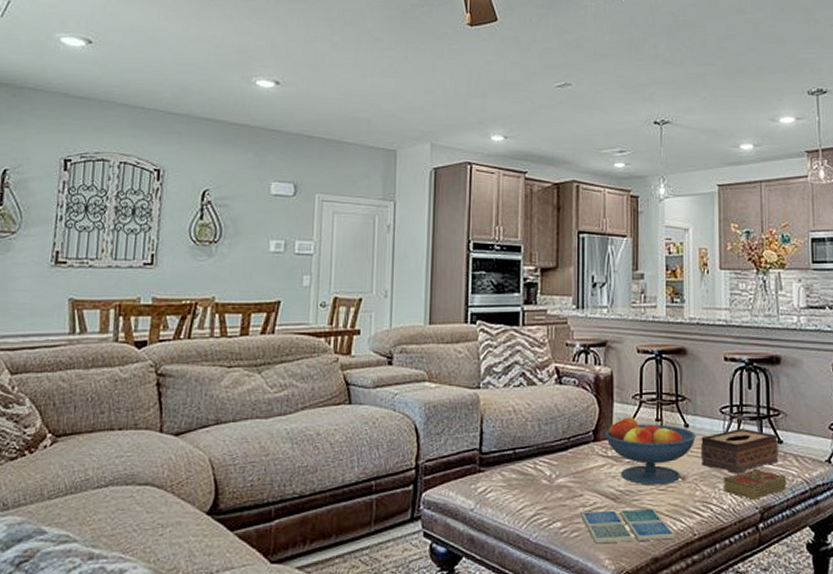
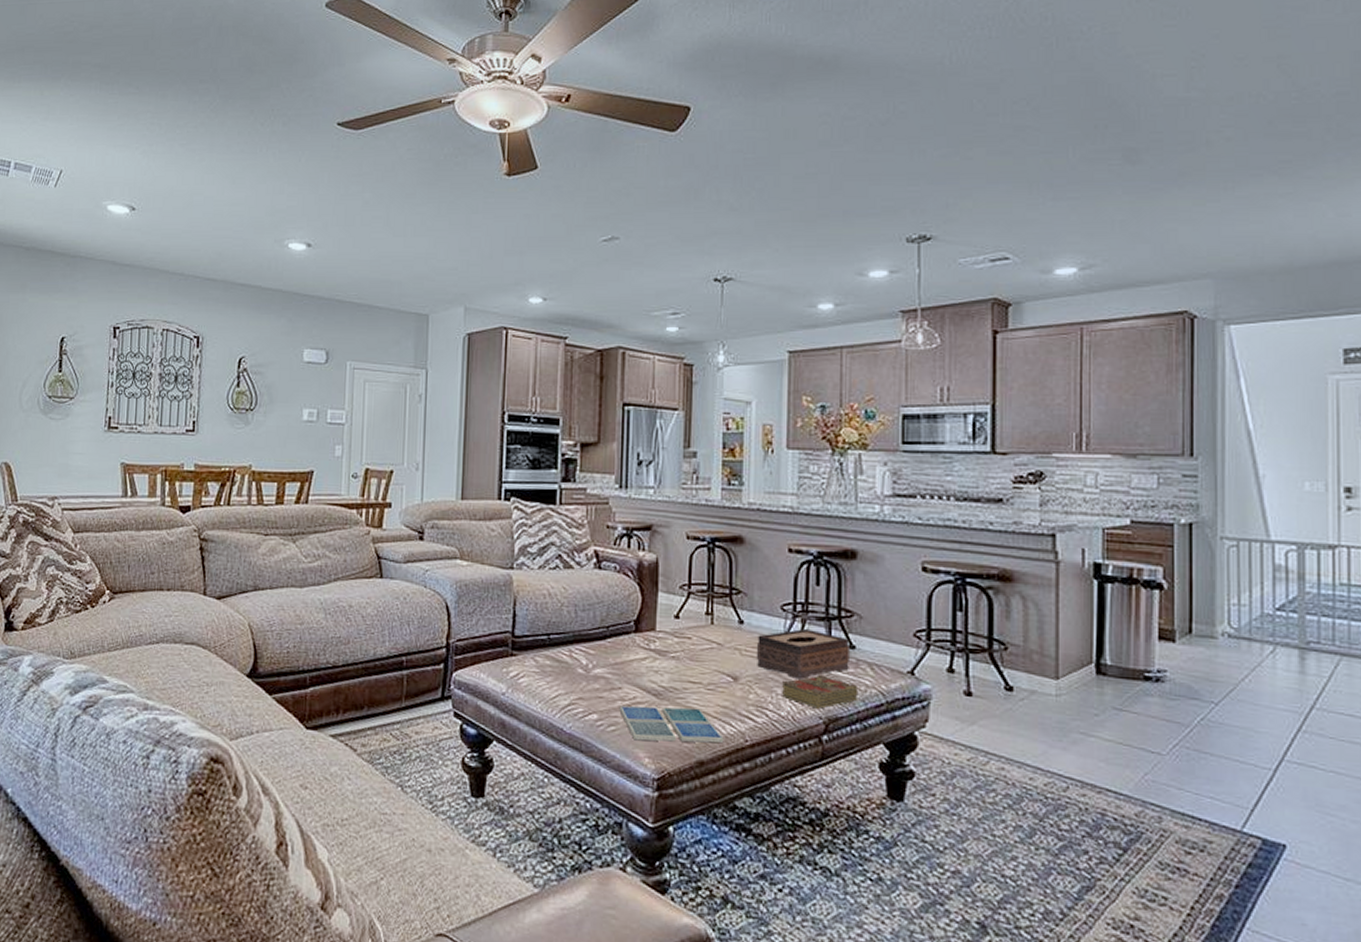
fruit bowl: present [604,417,696,485] -> none [647,608,751,684]

